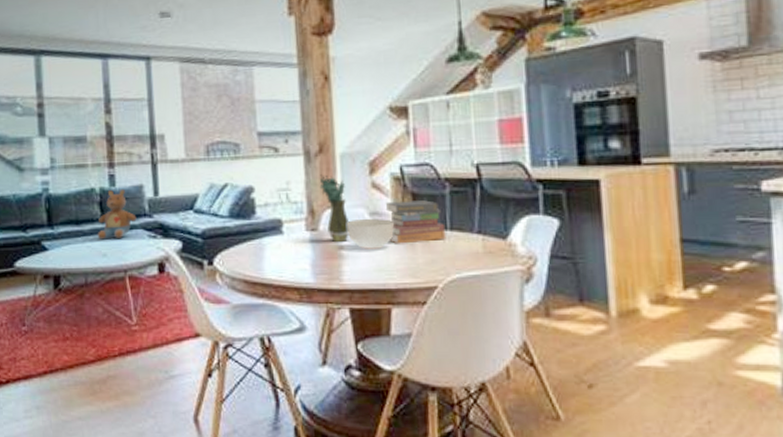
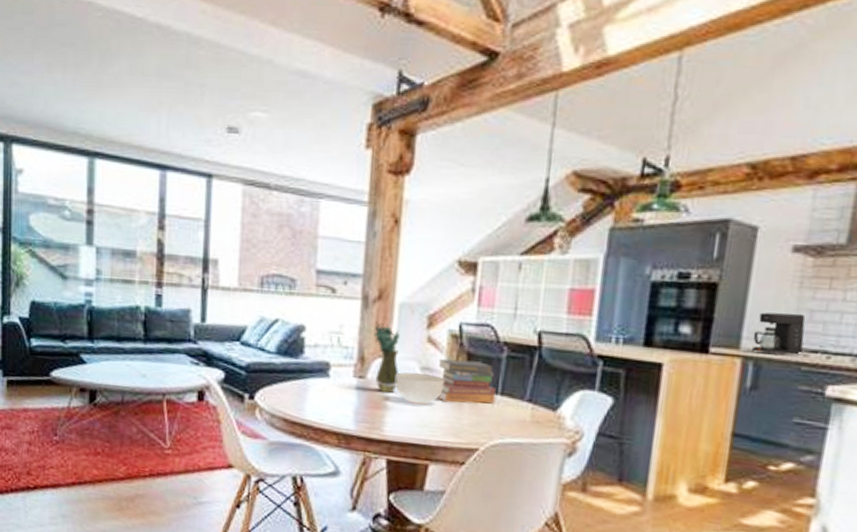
stuffed toy: present [97,188,137,240] -> none [138,310,181,362]
coffee maker: none [680,115,732,158] -> present [752,312,806,356]

